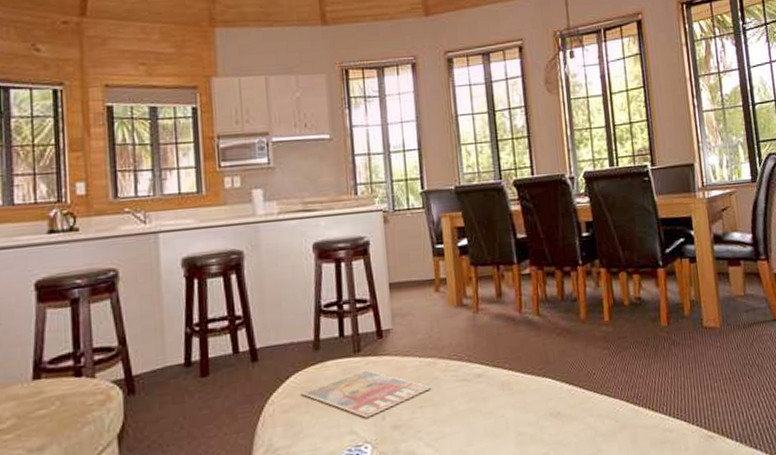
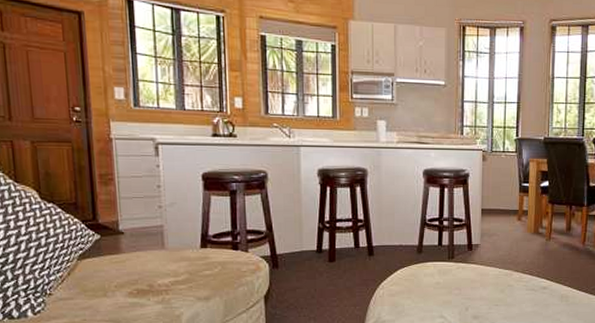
magazine: present [300,368,432,418] -> none [405,271,506,307]

